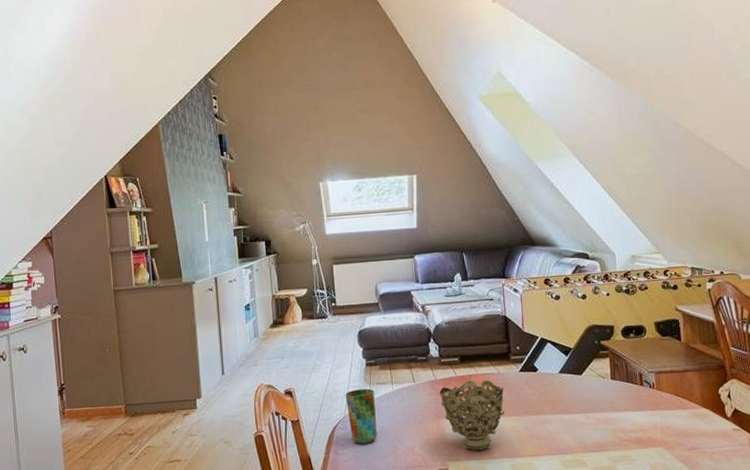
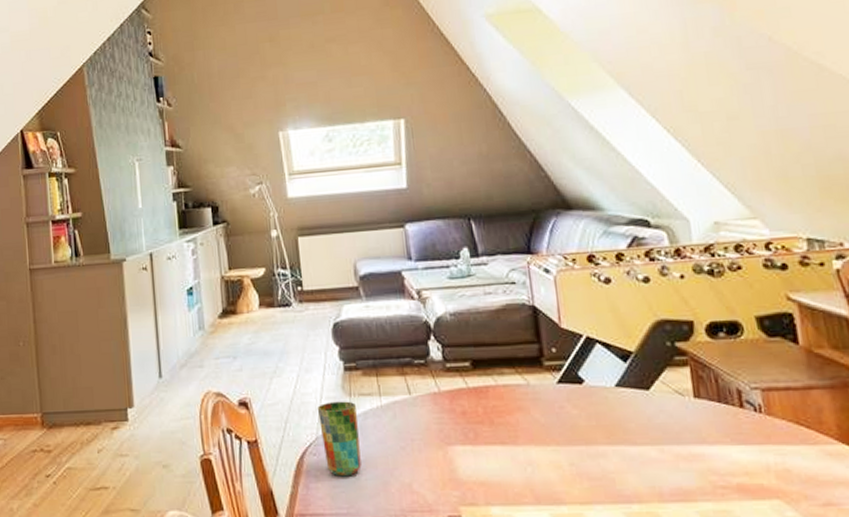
decorative bowl: present [439,380,505,451] -> none [445,393,539,493]

